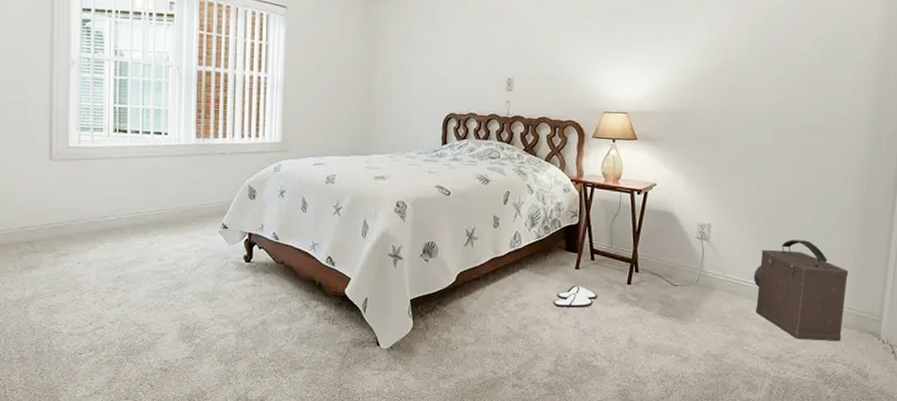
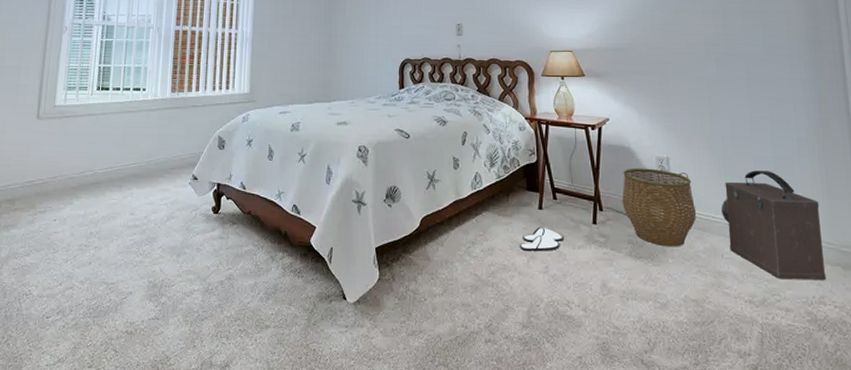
basket: none [658,233,730,308] -> present [622,168,697,247]

